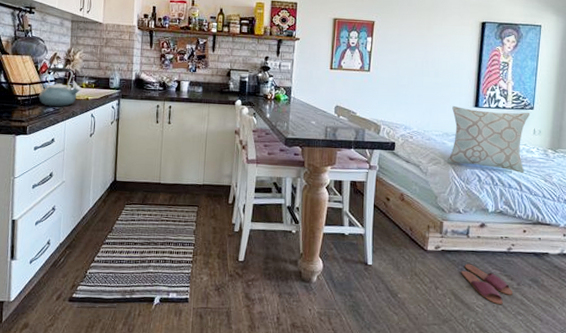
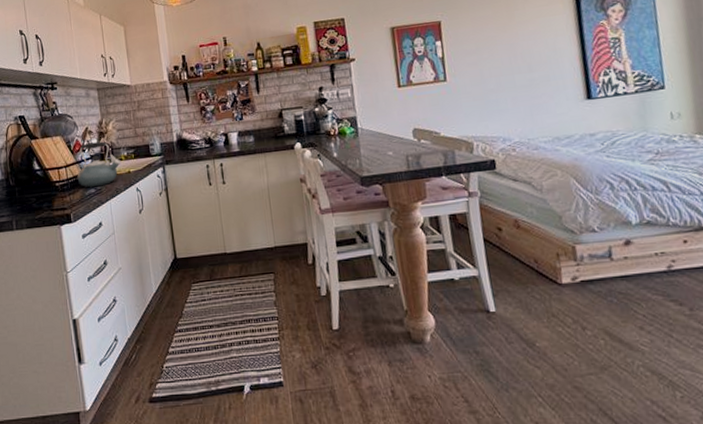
pillow: present [447,105,531,174] -> none [558,93,670,174]
slippers: present [461,263,512,305] -> none [611,292,686,339]

